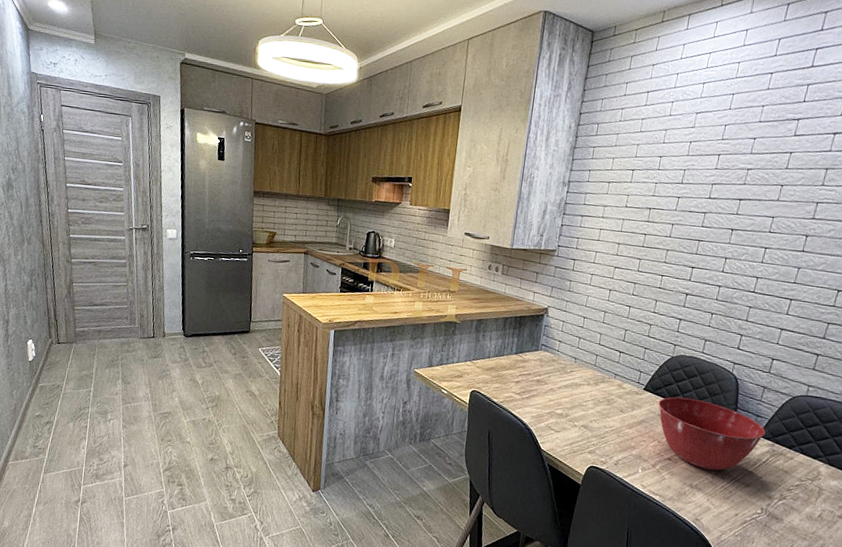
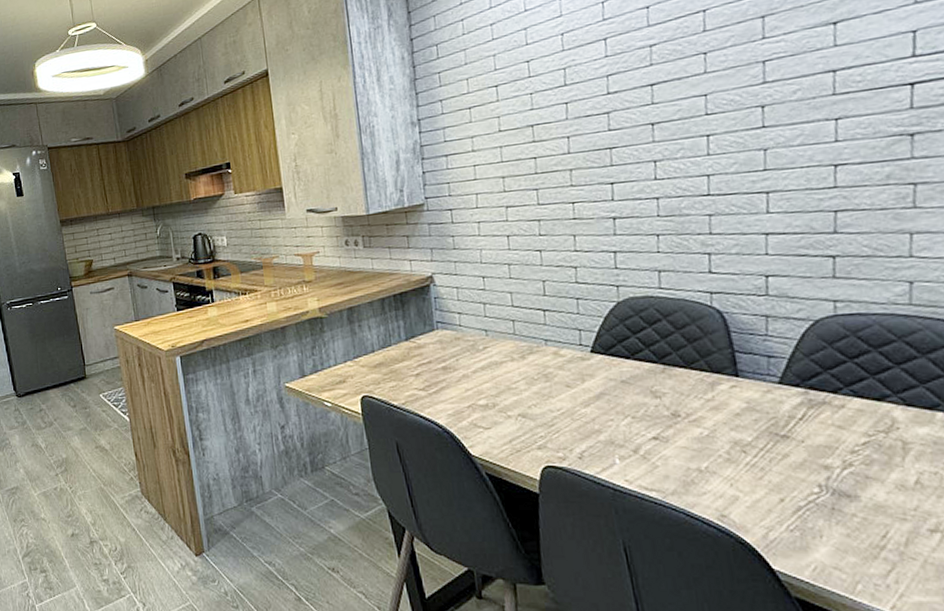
mixing bowl: present [658,397,766,471] -> none [616,351,790,444]

